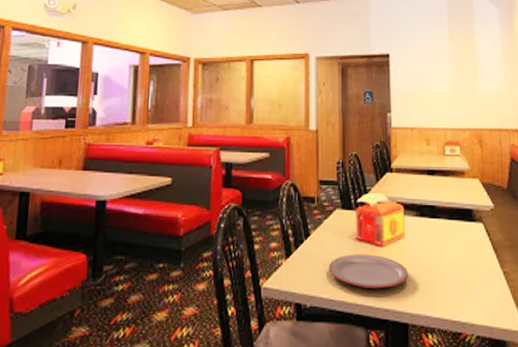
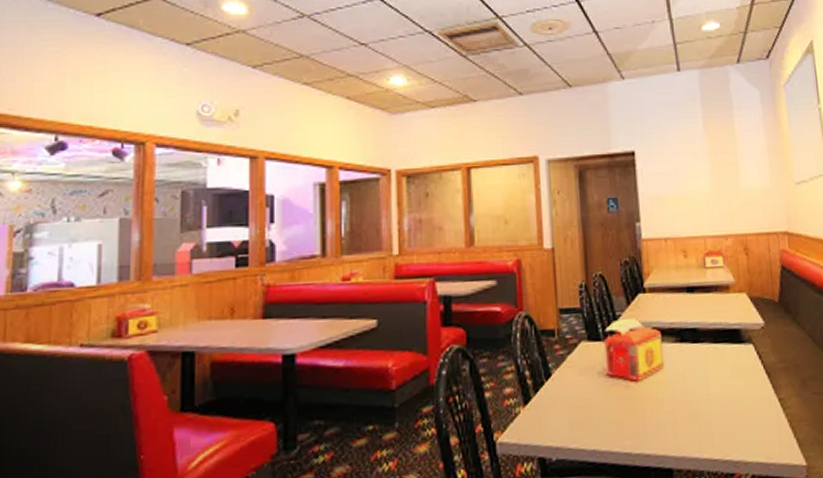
plate: present [329,254,409,289] -> none [576,391,671,432]

